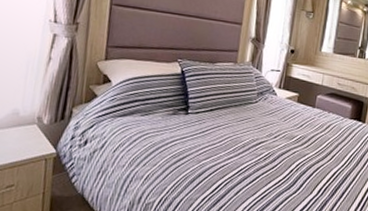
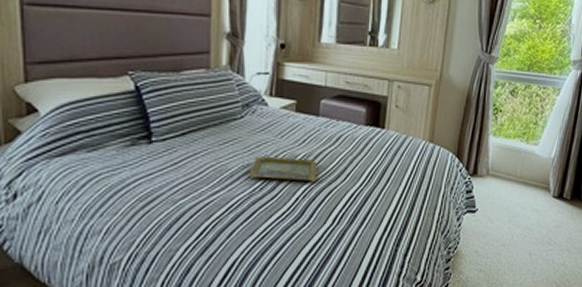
tray: none [256,133,310,159] -> present [248,156,318,182]

